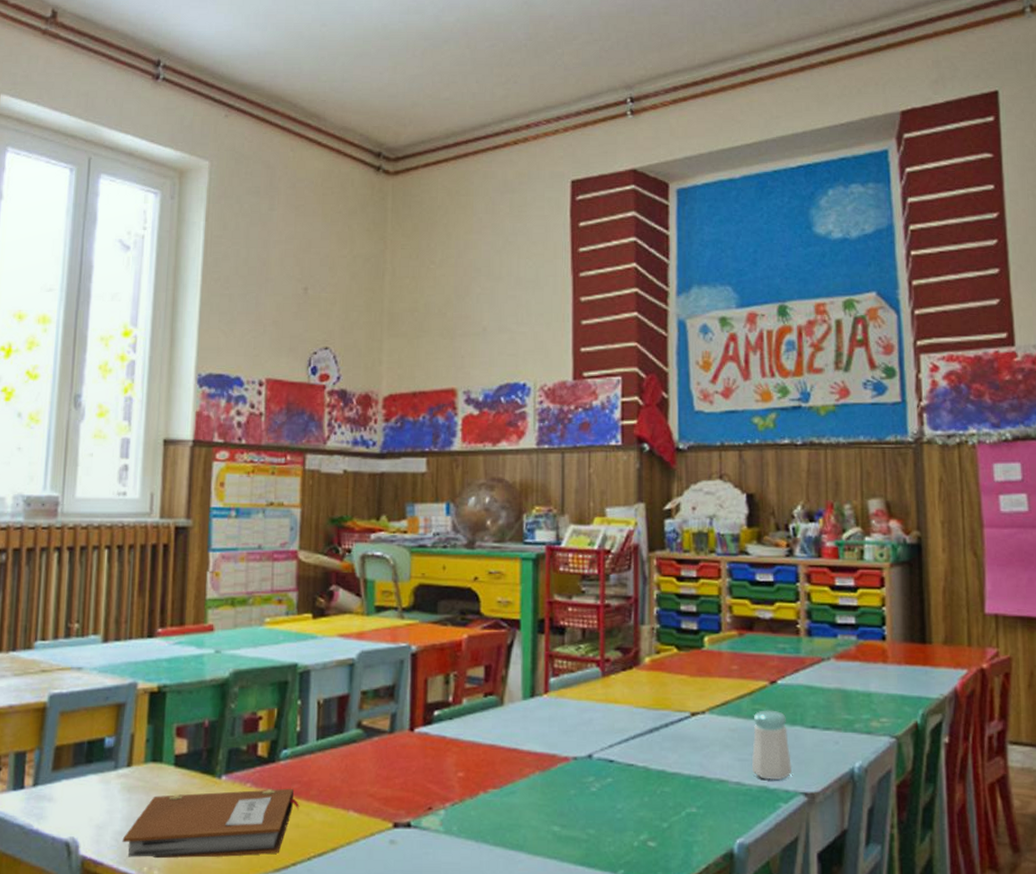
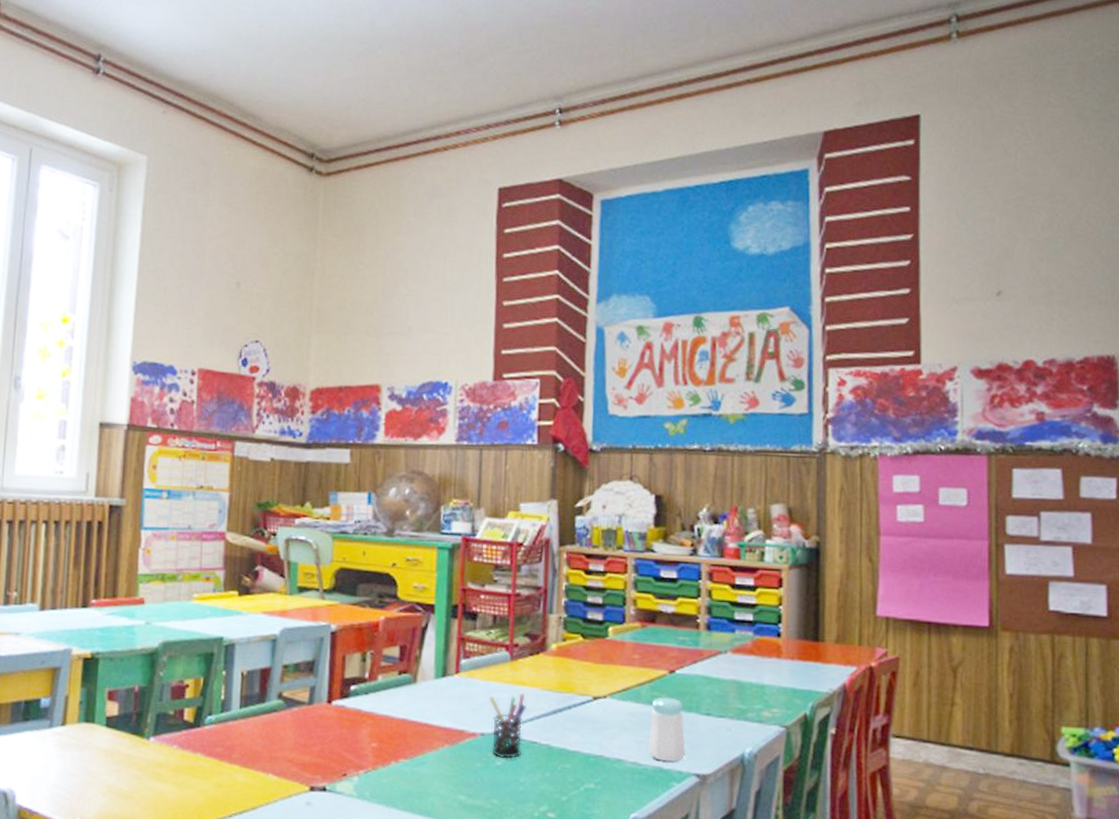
notebook: present [122,788,300,858] -> none [56,751,223,811]
pen holder: none [582,712,622,783] -> present [489,693,527,758]

